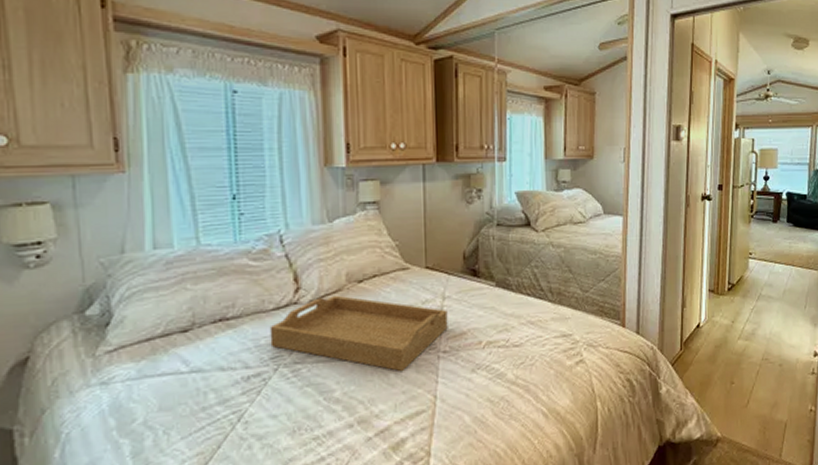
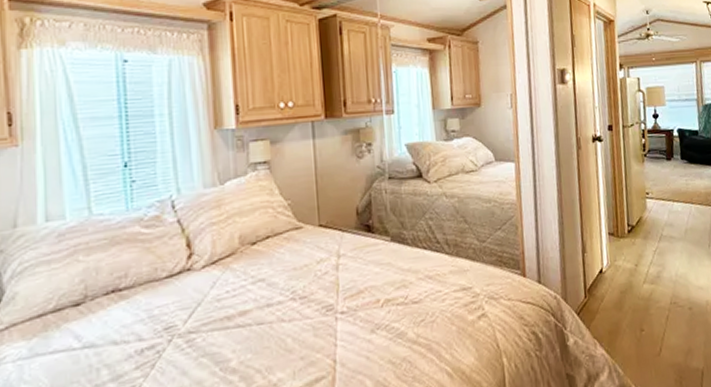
serving tray: present [269,295,448,372] -> none [163,259,345,337]

